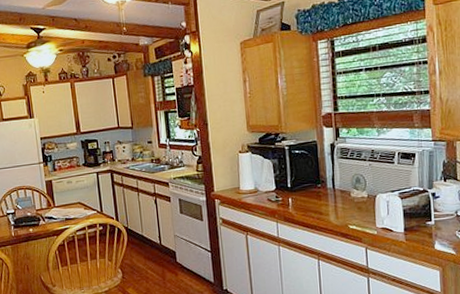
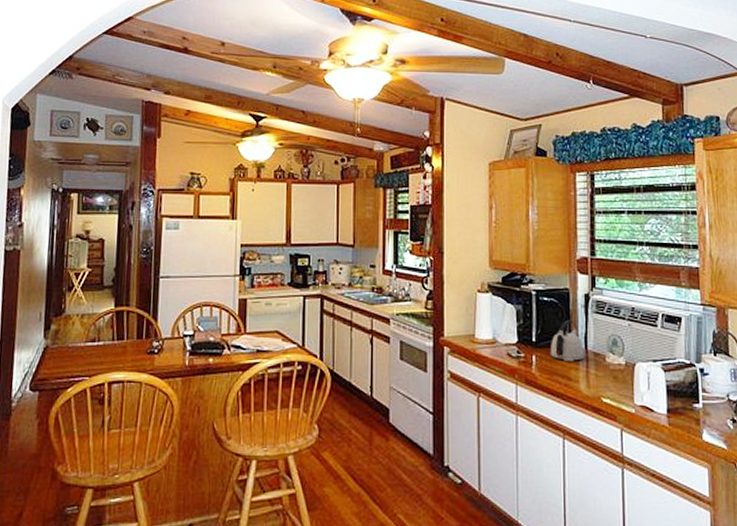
kettle: none [303,166,332,200] -> present [550,319,584,361]

